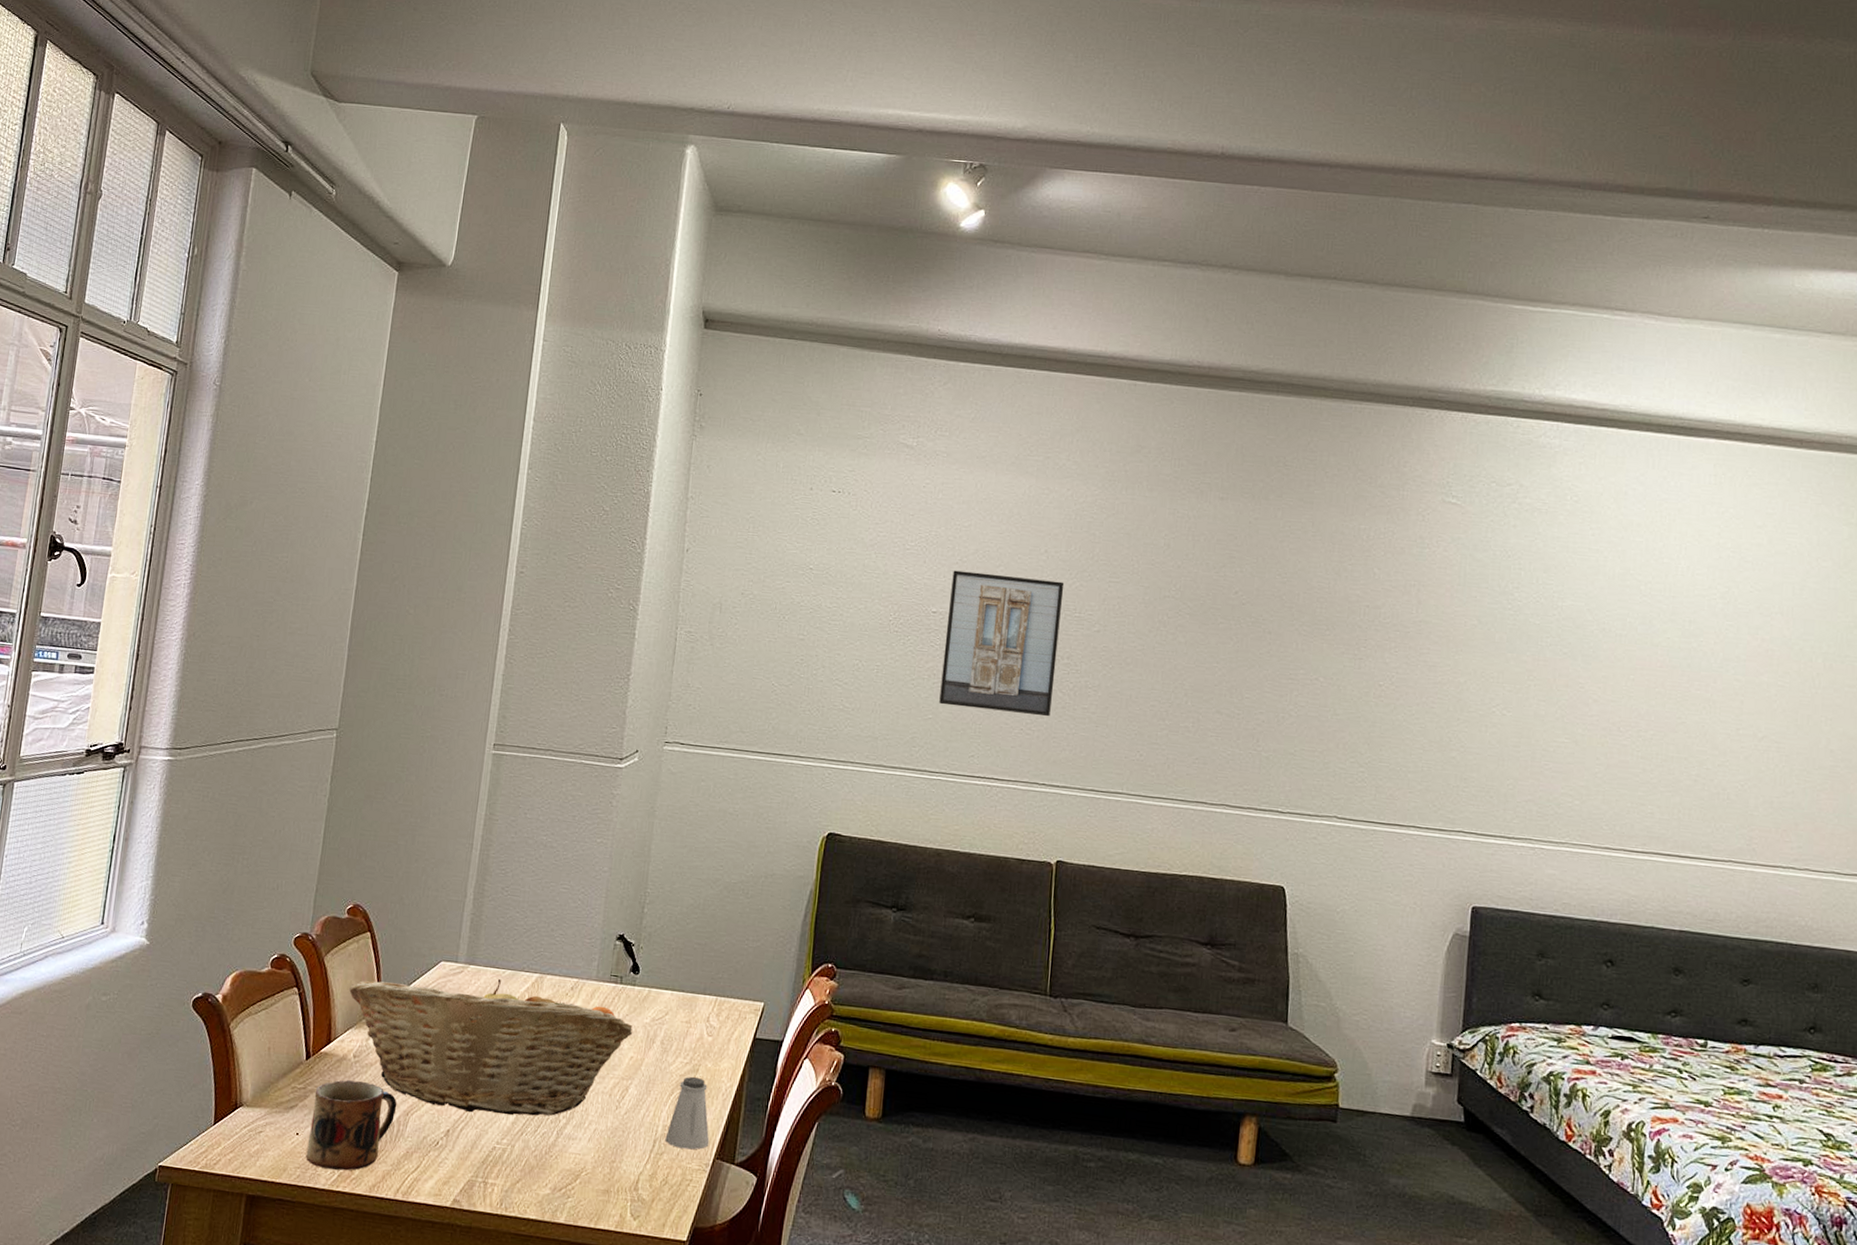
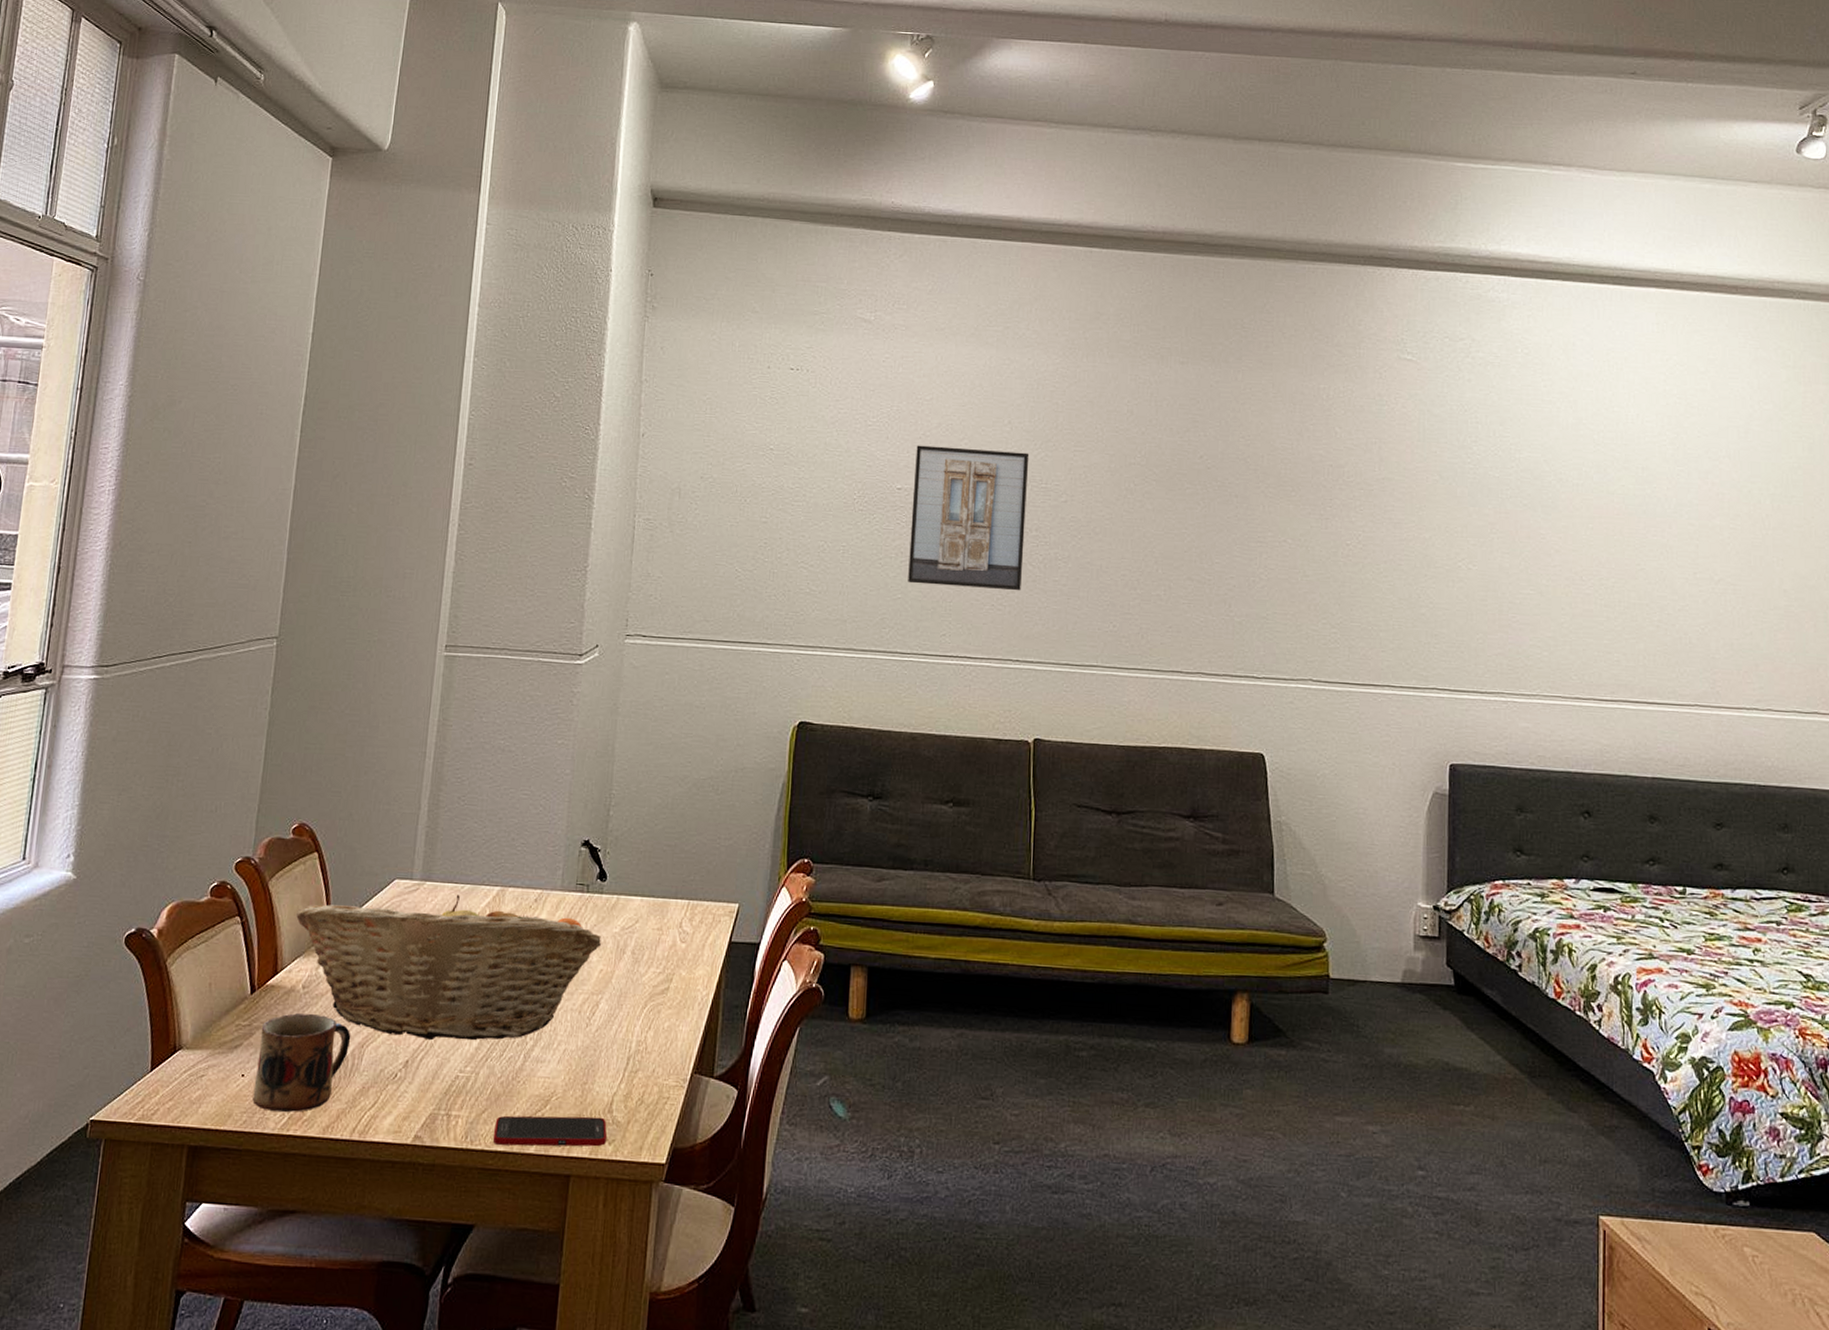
cell phone: none [525,1186,633,1221] -> present [492,1115,607,1147]
saltshaker: present [665,1076,710,1150] -> none [639,986,687,1065]

